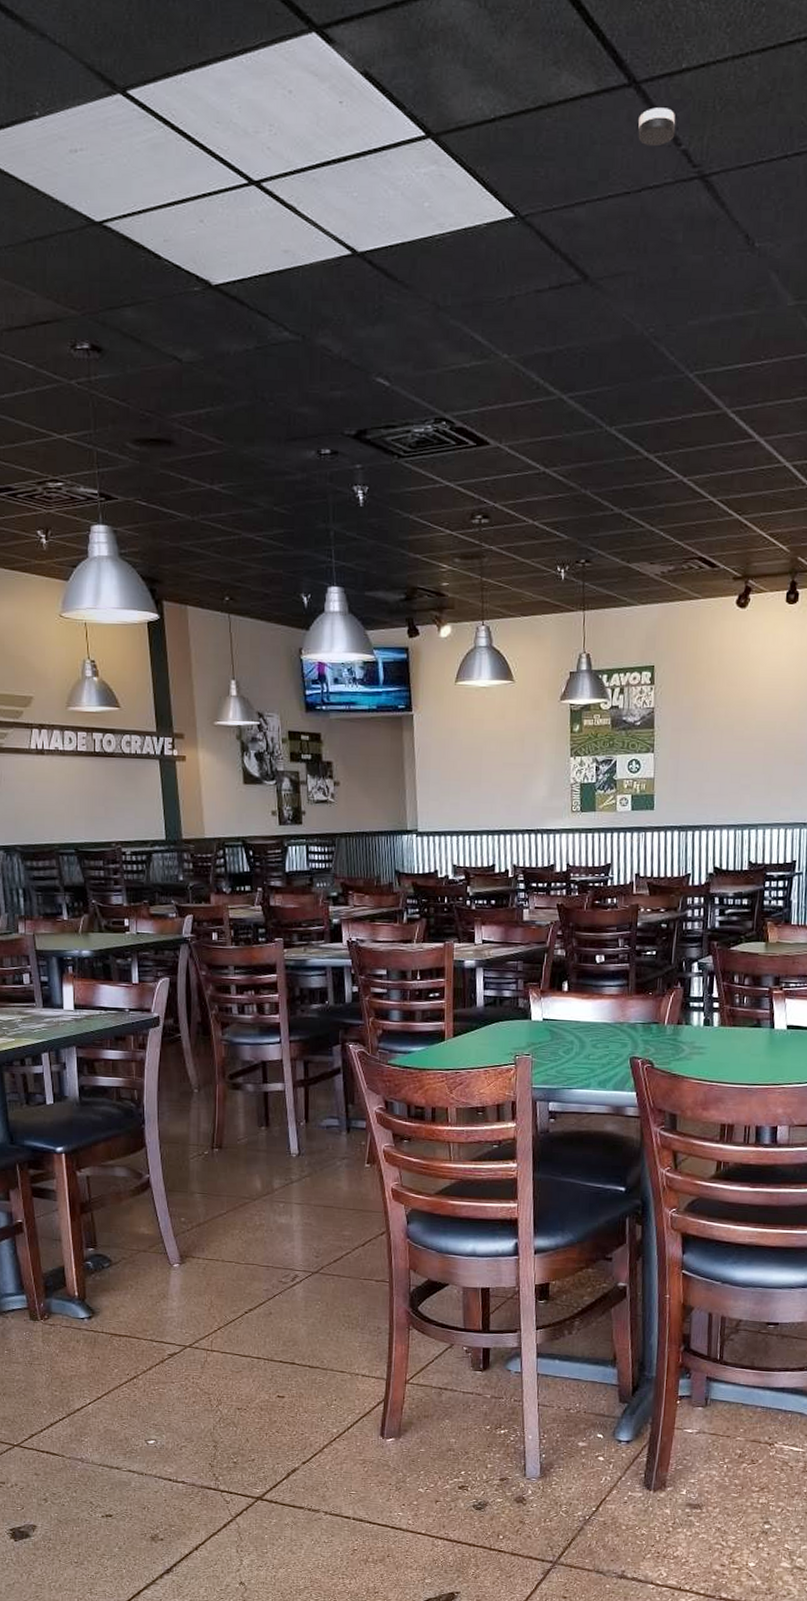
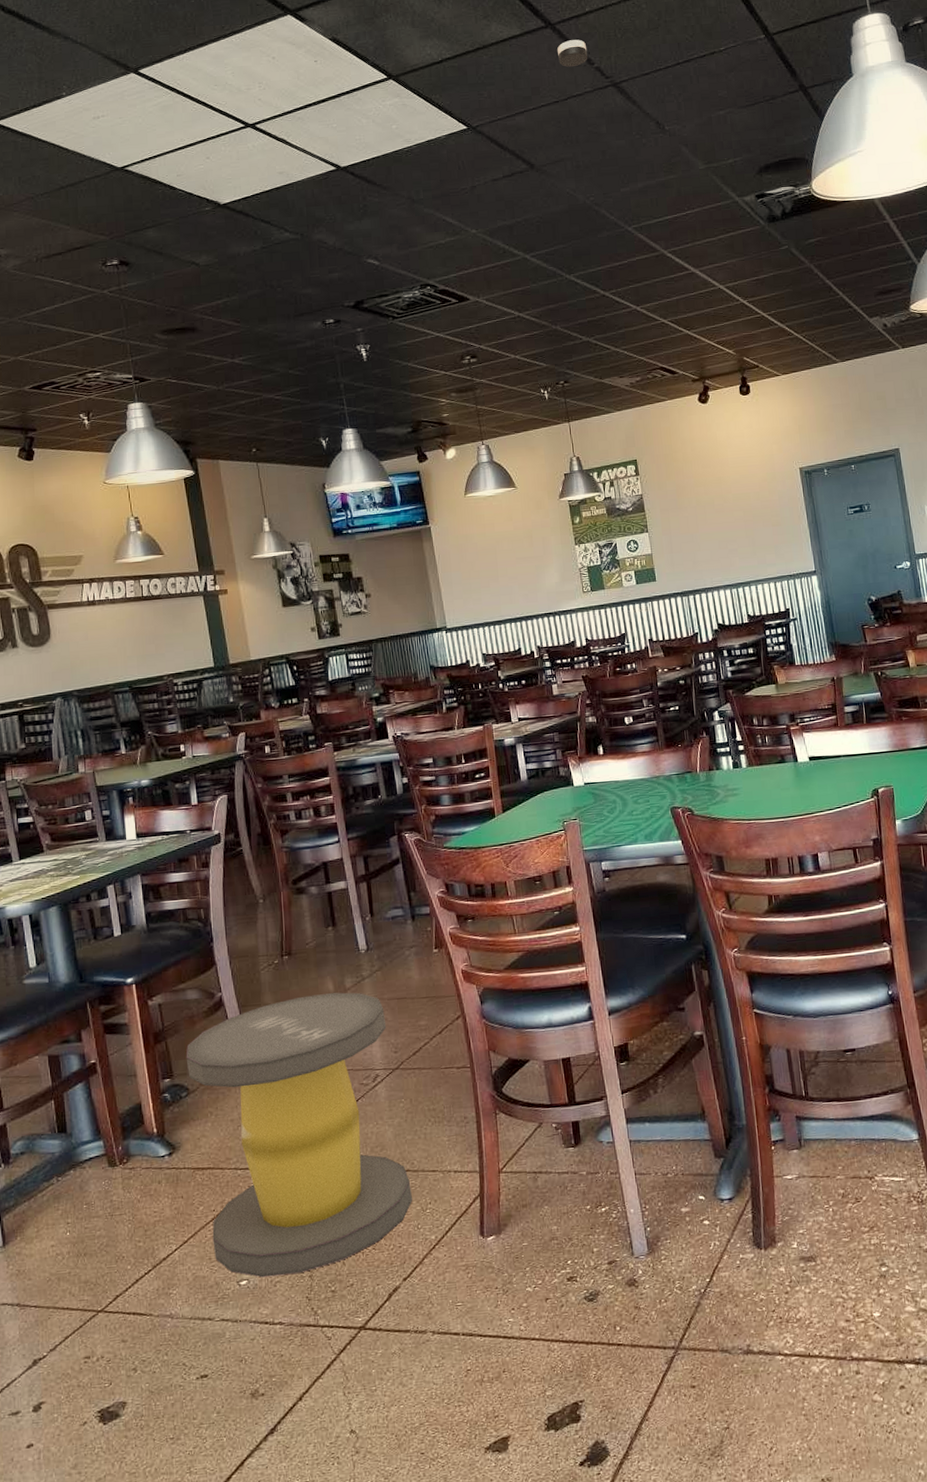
stool: none [110,1190,319,1442] -> present [186,992,412,1278]

